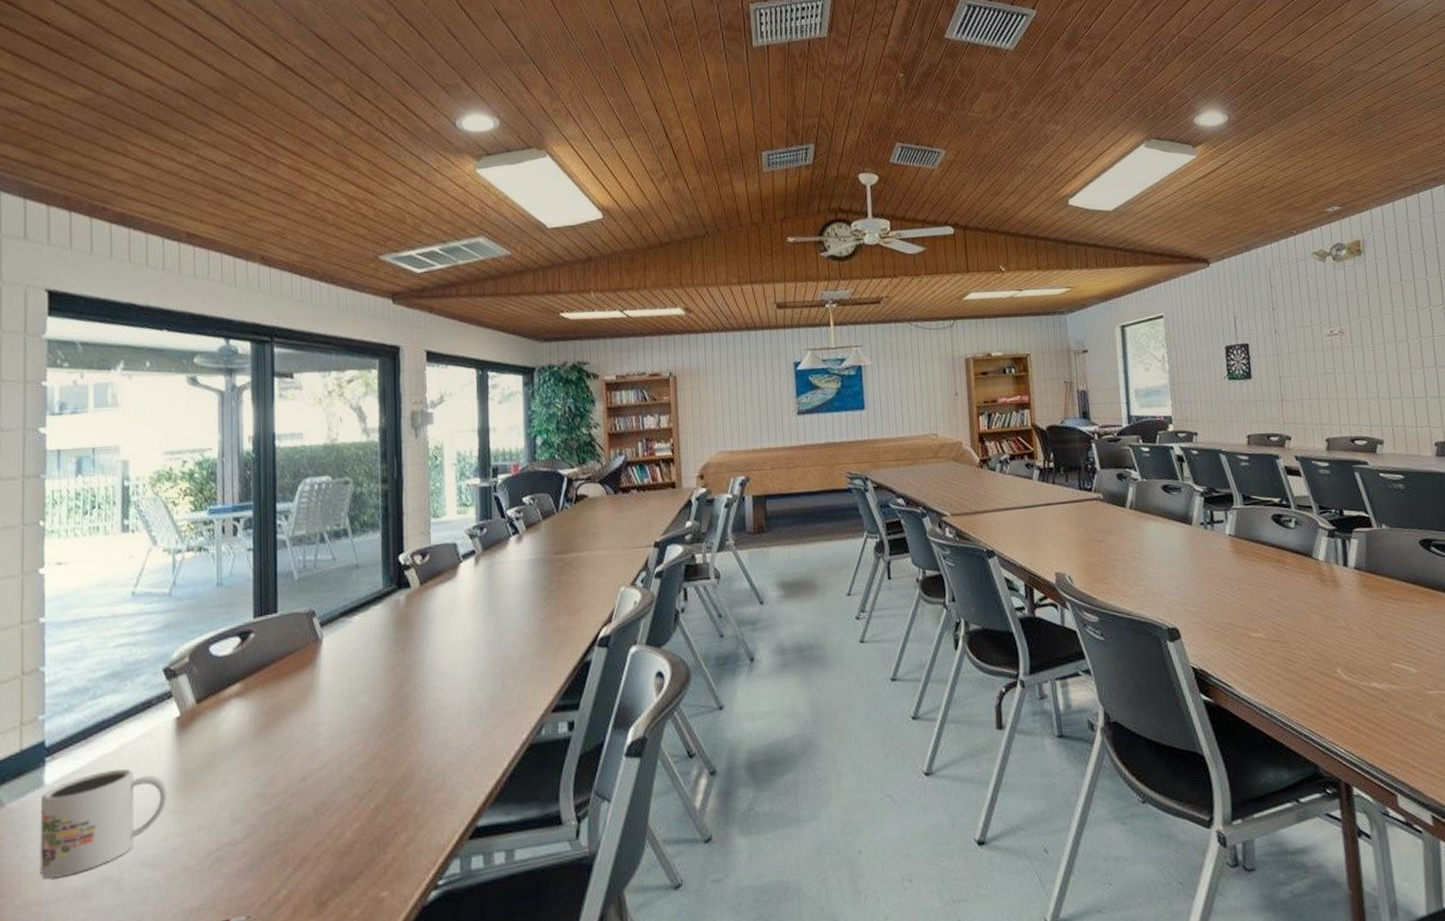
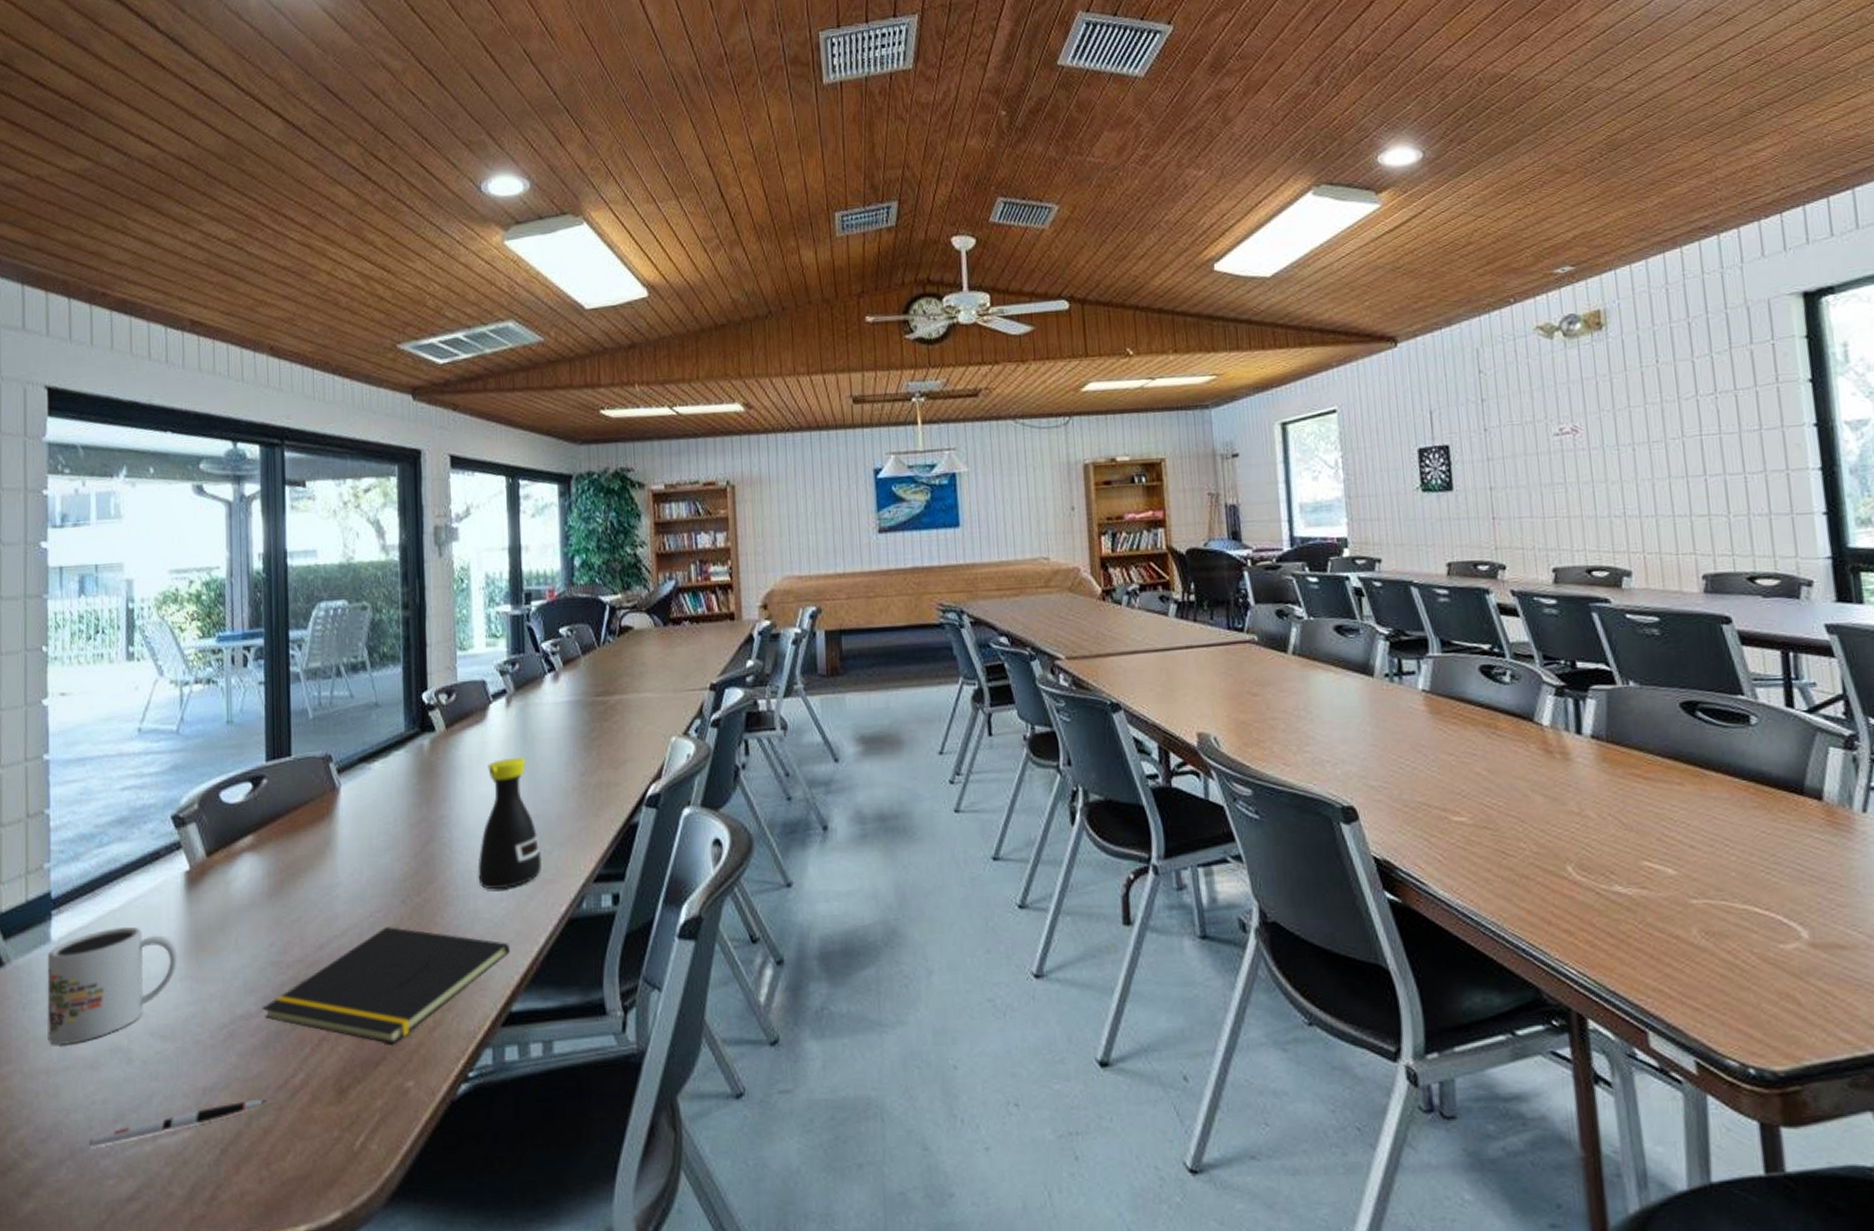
notepad: none [247,757,476,860] -> present [262,925,510,1044]
bottle: none [448,607,506,722] -> present [478,756,542,890]

